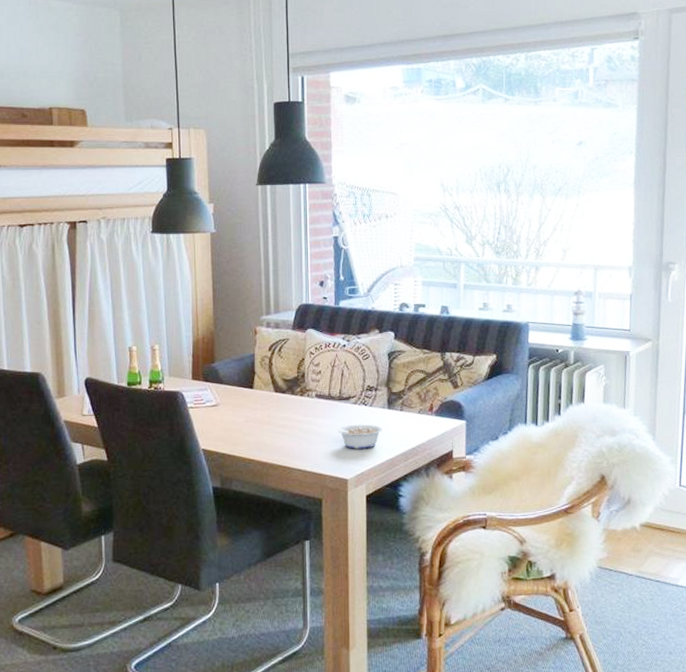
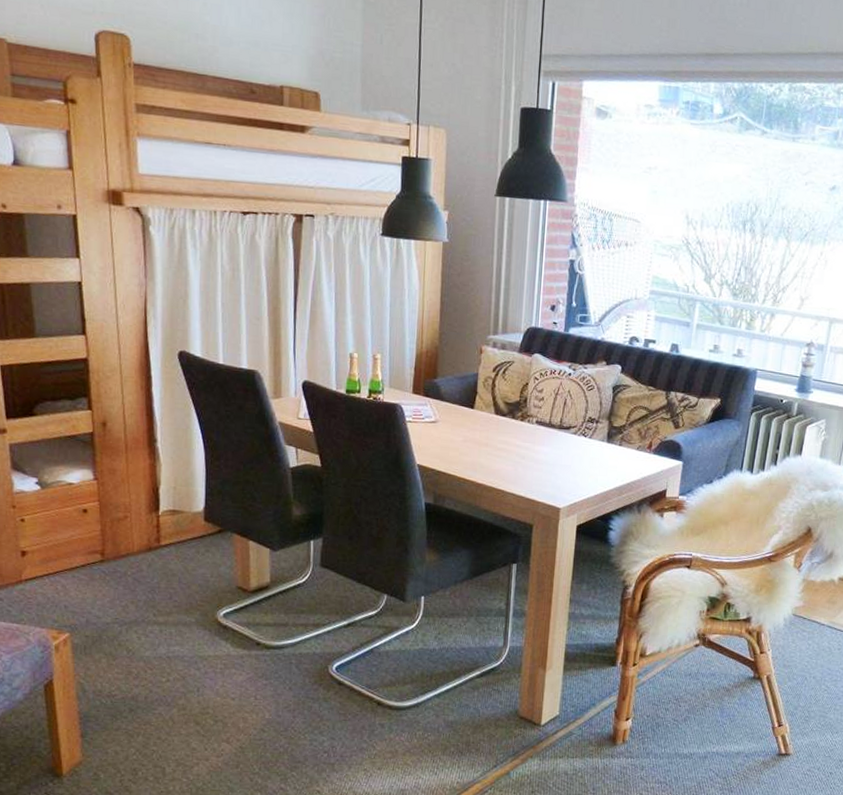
legume: present [329,424,382,449] -> none [546,453,599,480]

